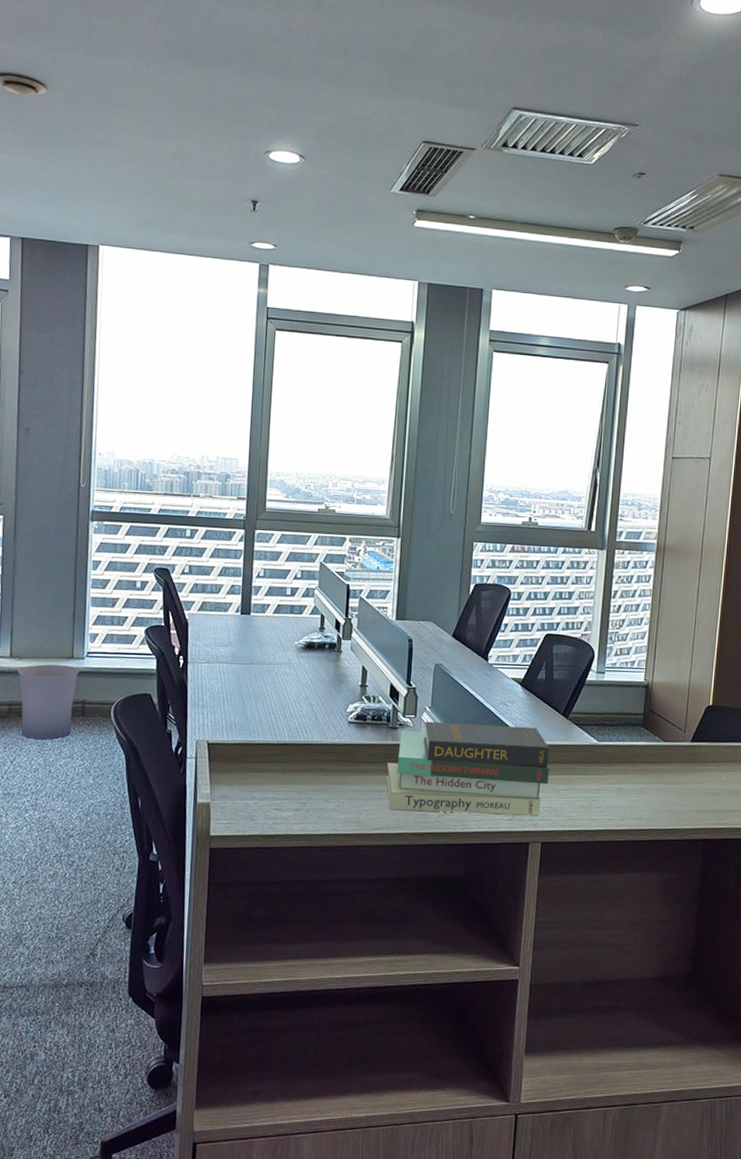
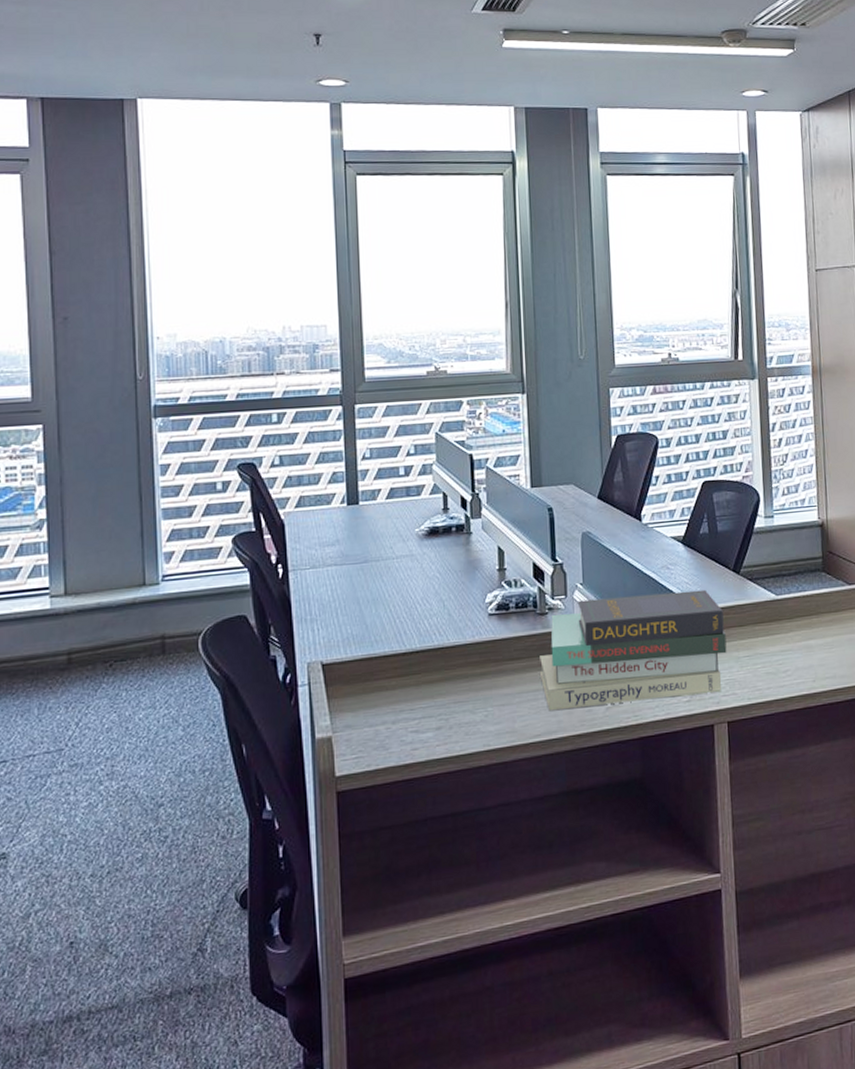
waste bin: present [18,664,80,740] -> none [76,595,155,692]

